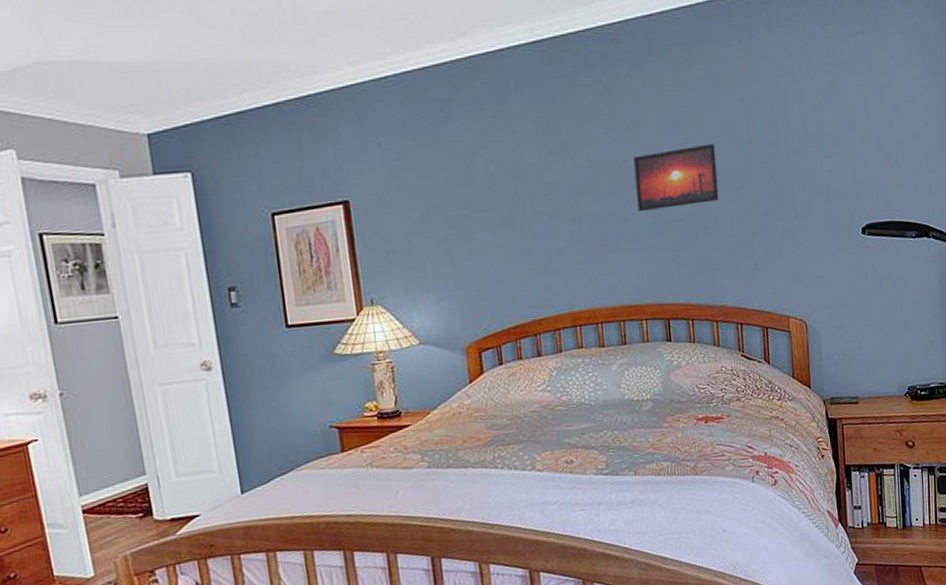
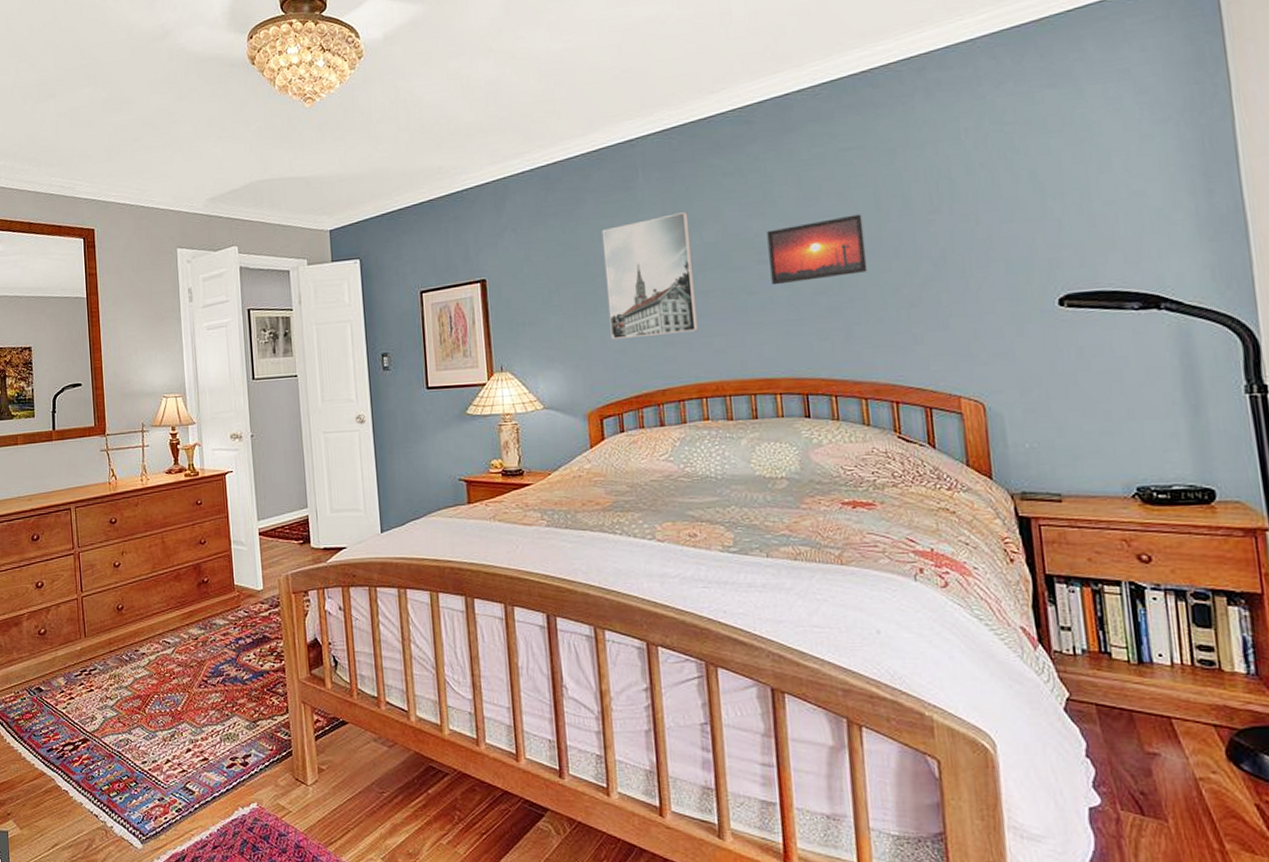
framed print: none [474,133,572,269] -> present [601,212,699,340]

